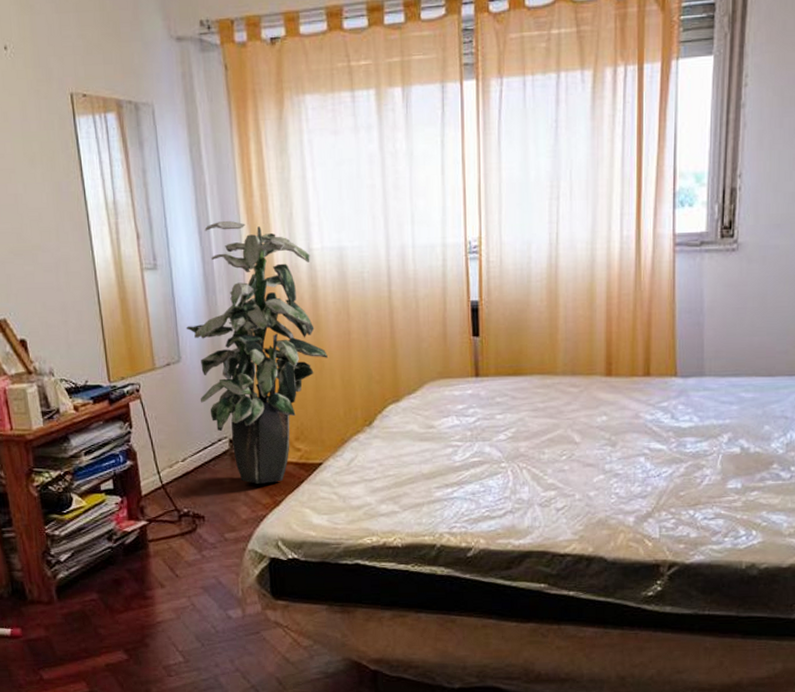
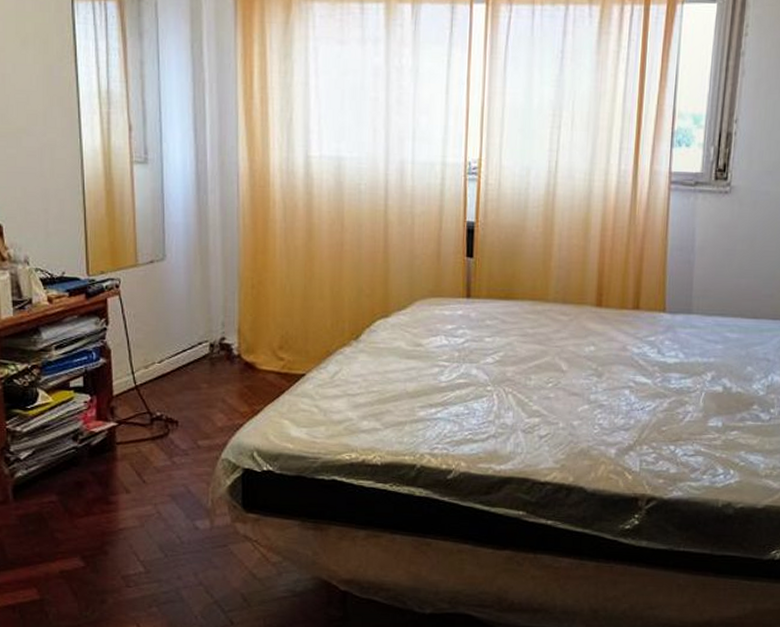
indoor plant: present [186,220,328,484] -> none [173,120,318,392]

